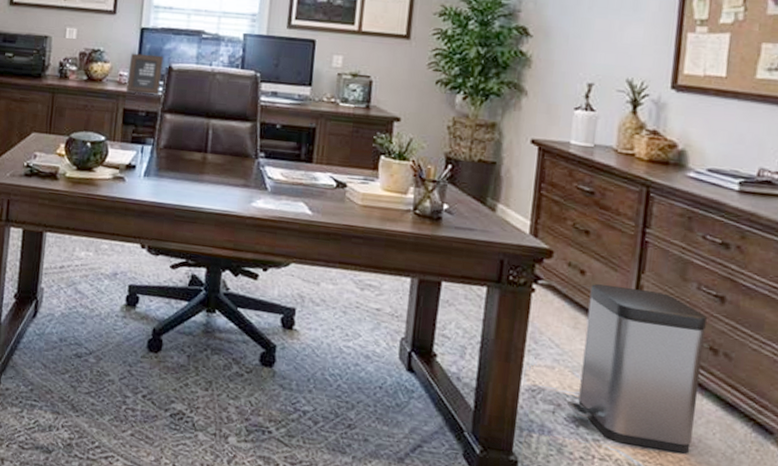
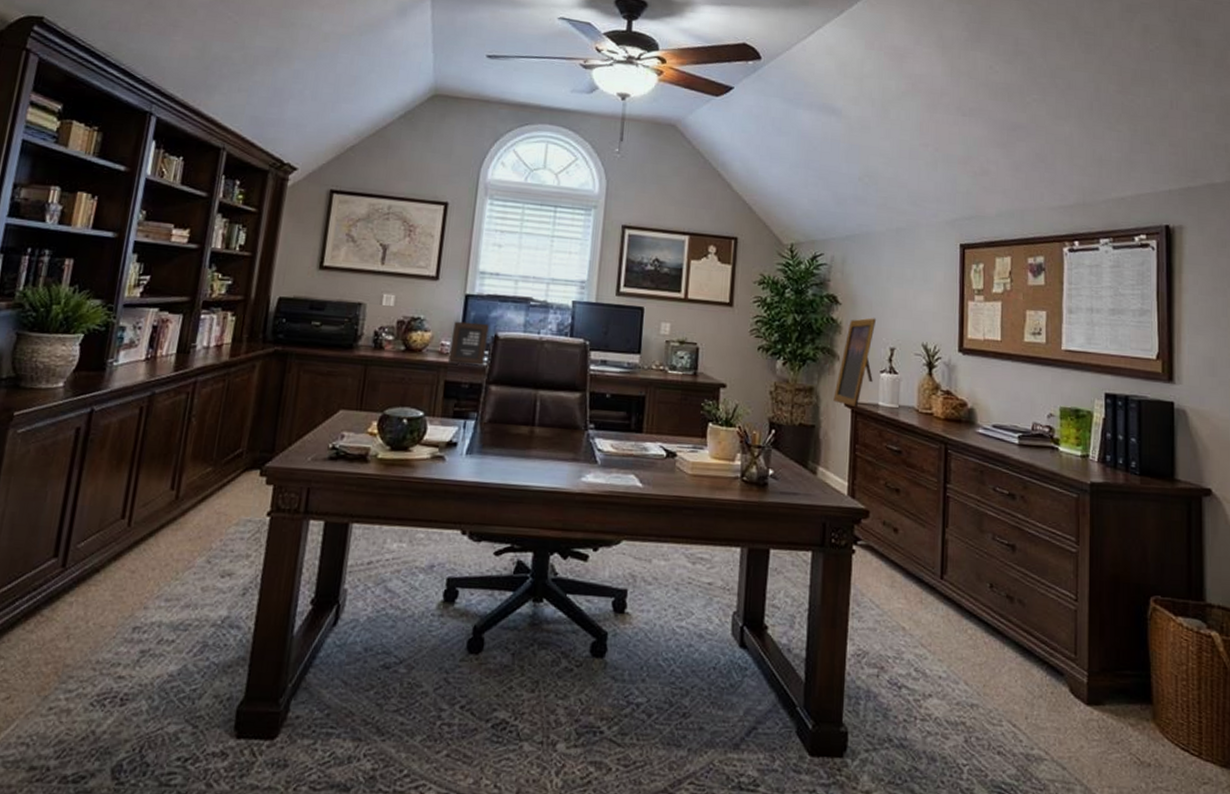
picture frame: none [518,51,574,145] -> present [833,318,877,407]
pedal bin: present [566,284,707,454] -> none [888,541,1002,704]

